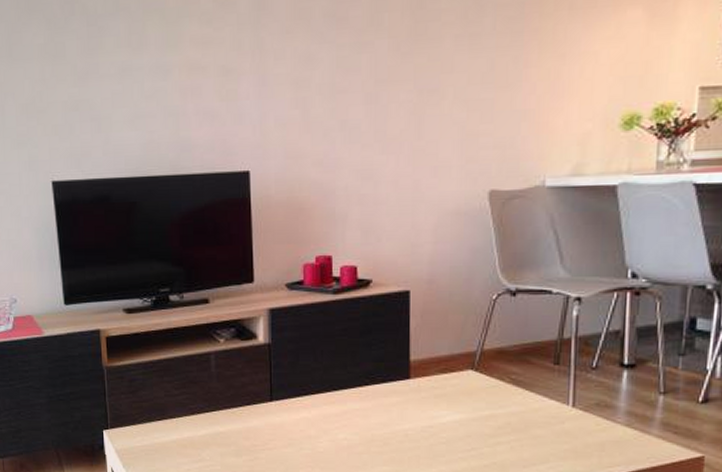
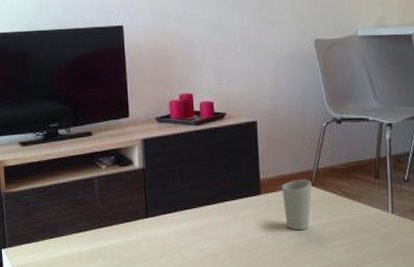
cup: none [436,362,473,422] -> present [281,179,312,230]

